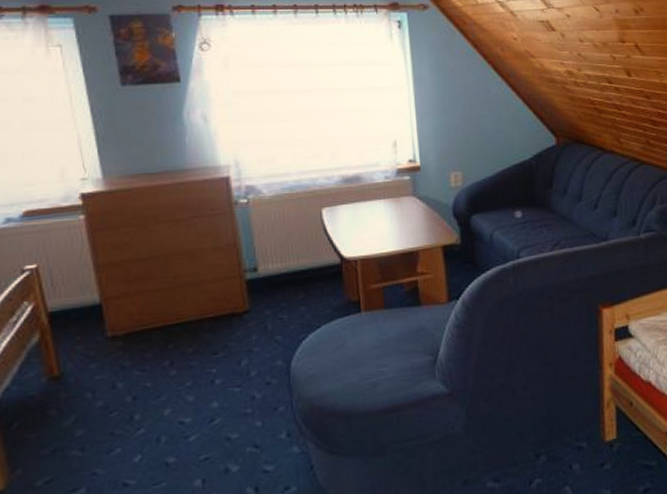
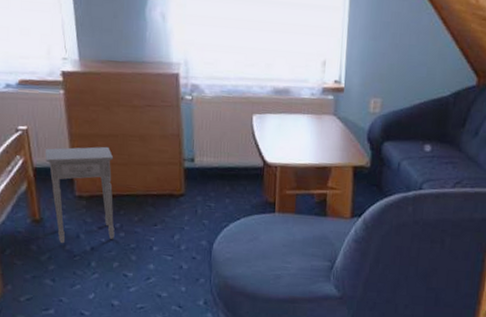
nightstand: none [62,271,163,400] -> present [45,146,115,244]

